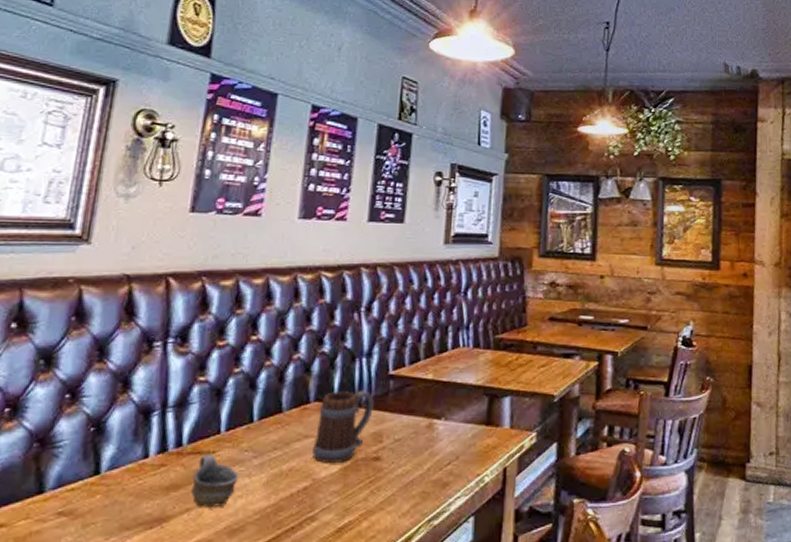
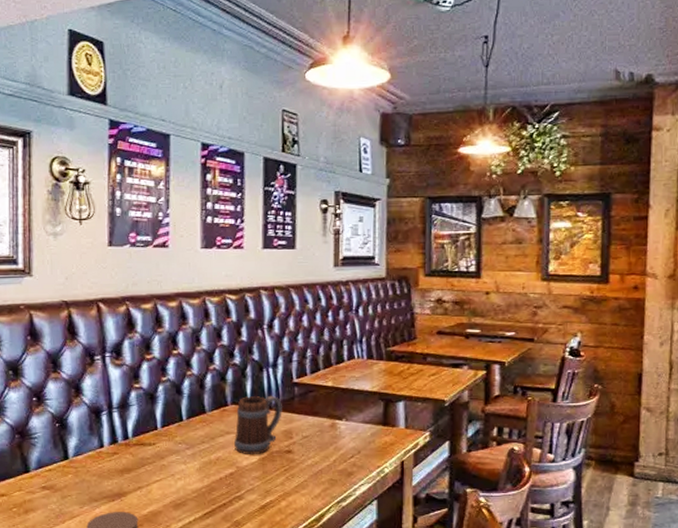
cup: present [191,453,240,507] -> none [140,445,177,486]

